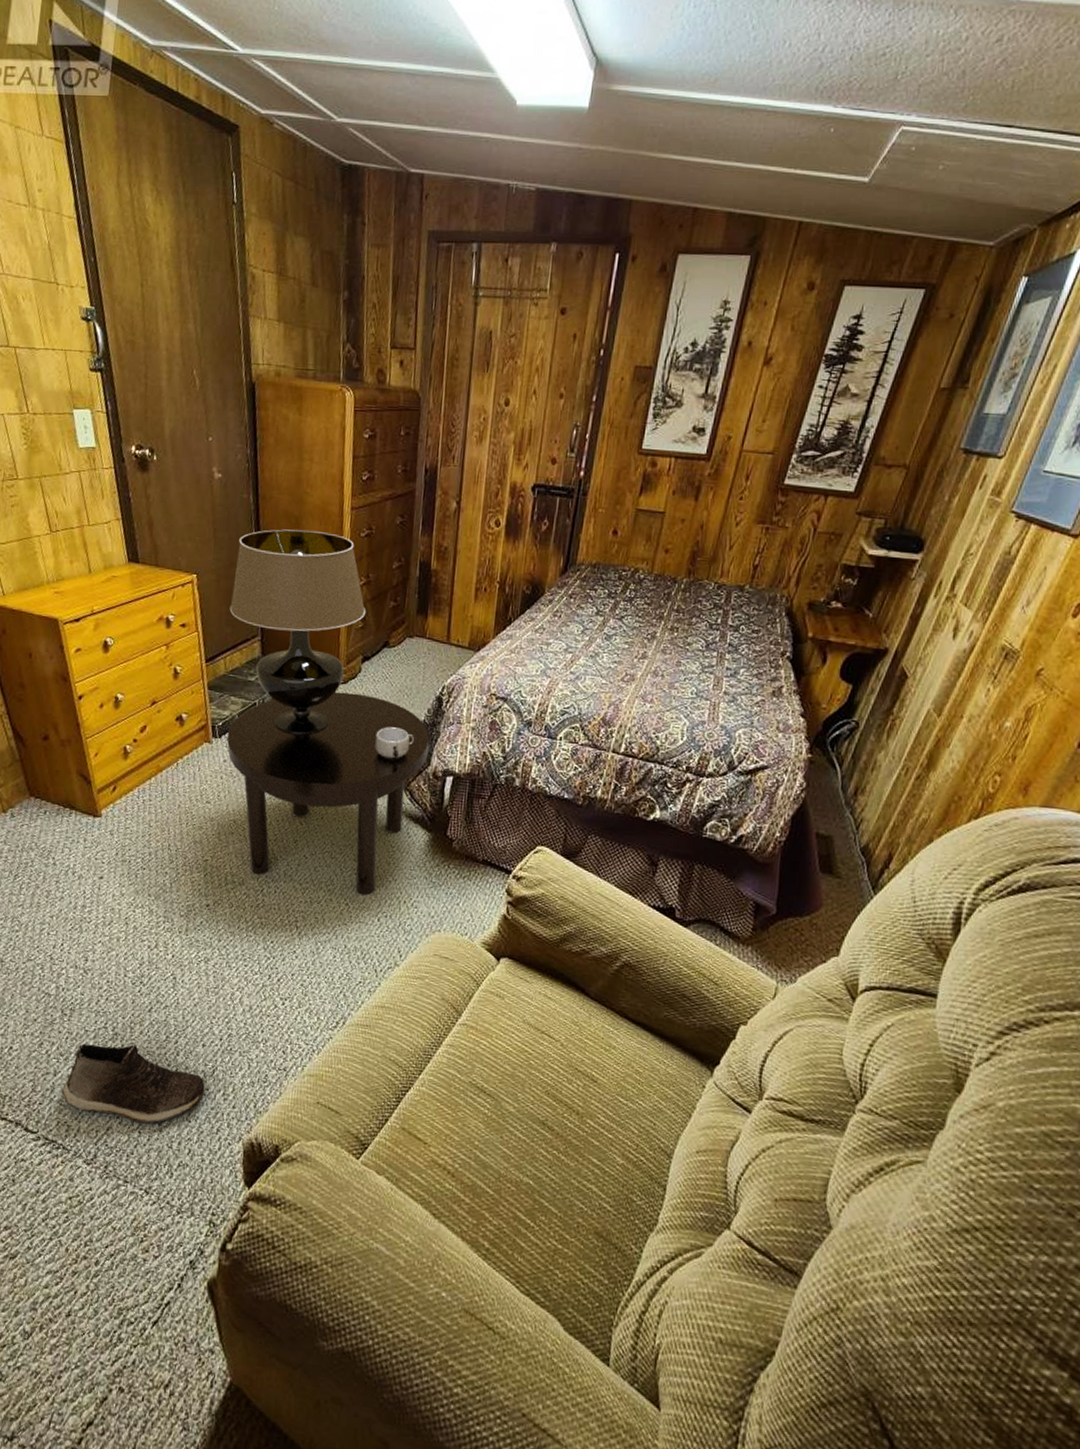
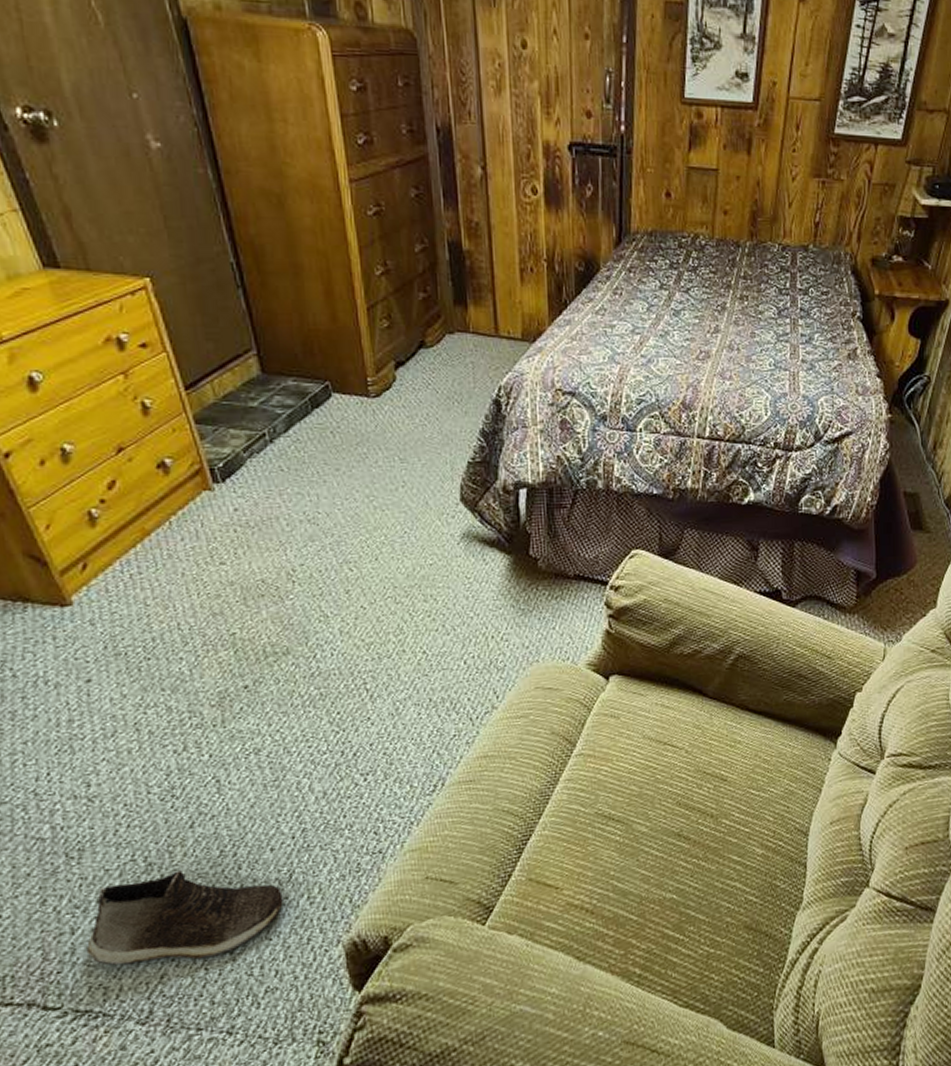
side table: present [226,691,430,896] -> none [232,407,494,639]
table lamp: present [229,529,367,735] -> none [203,211,391,465]
mug: present [374,727,414,759] -> none [427,441,474,478]

